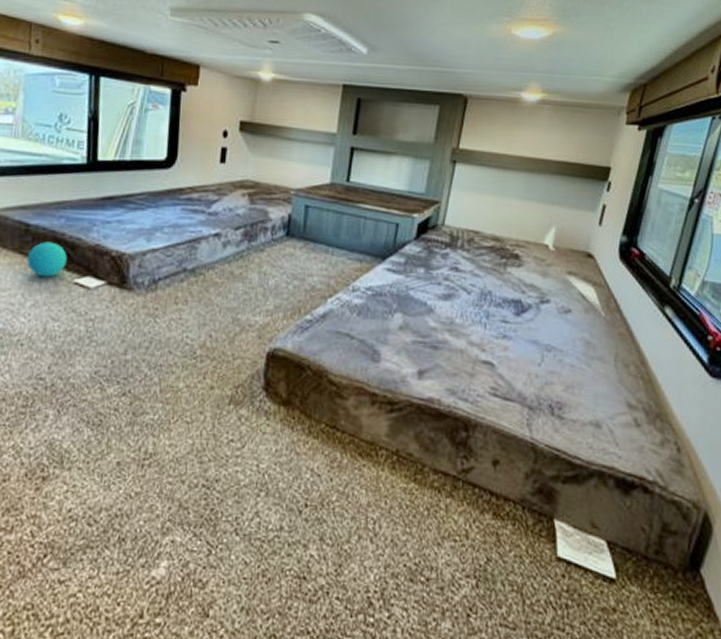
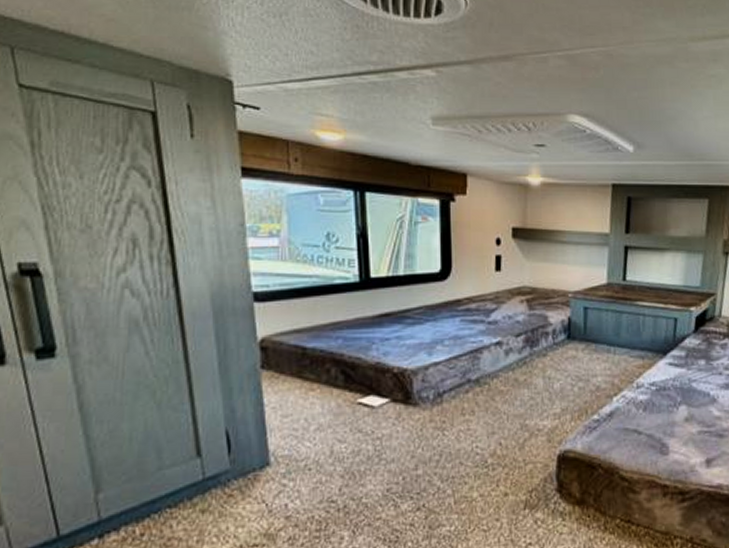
ball: present [26,241,67,277] -> none [306,363,348,400]

